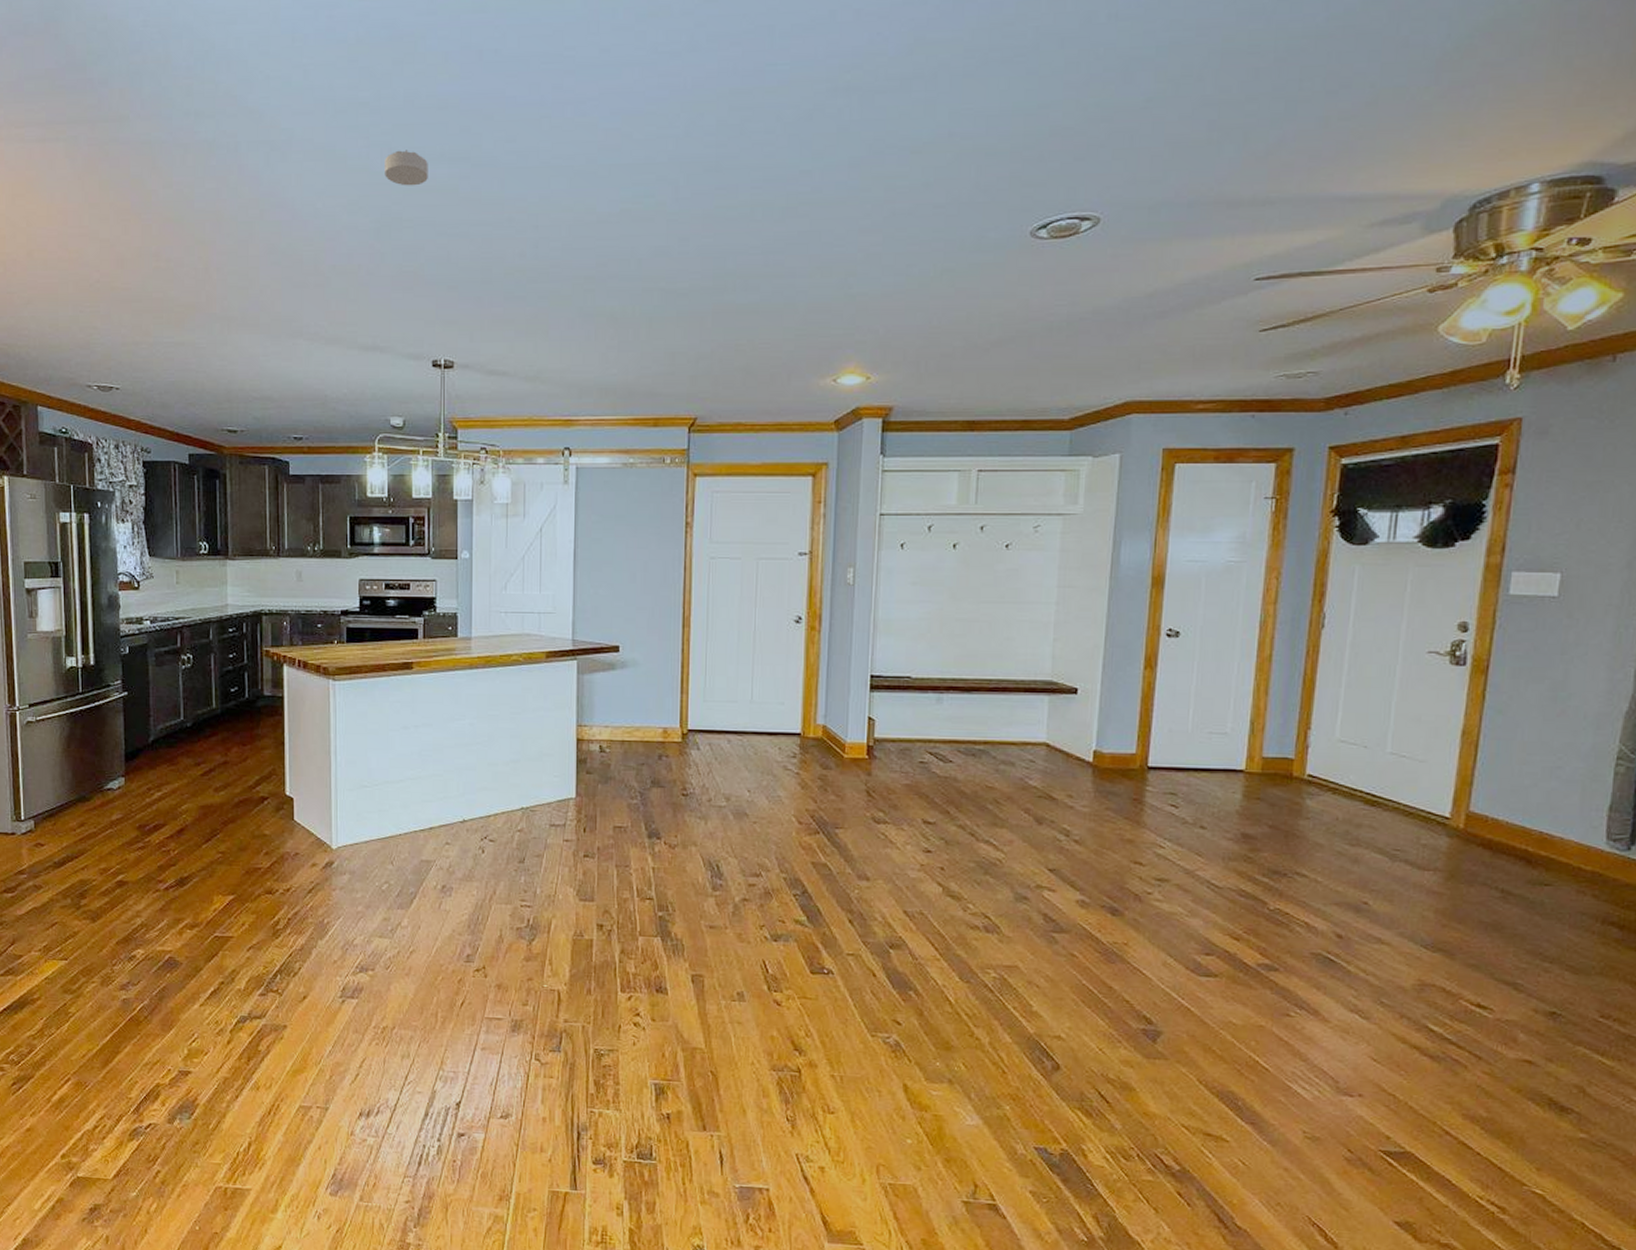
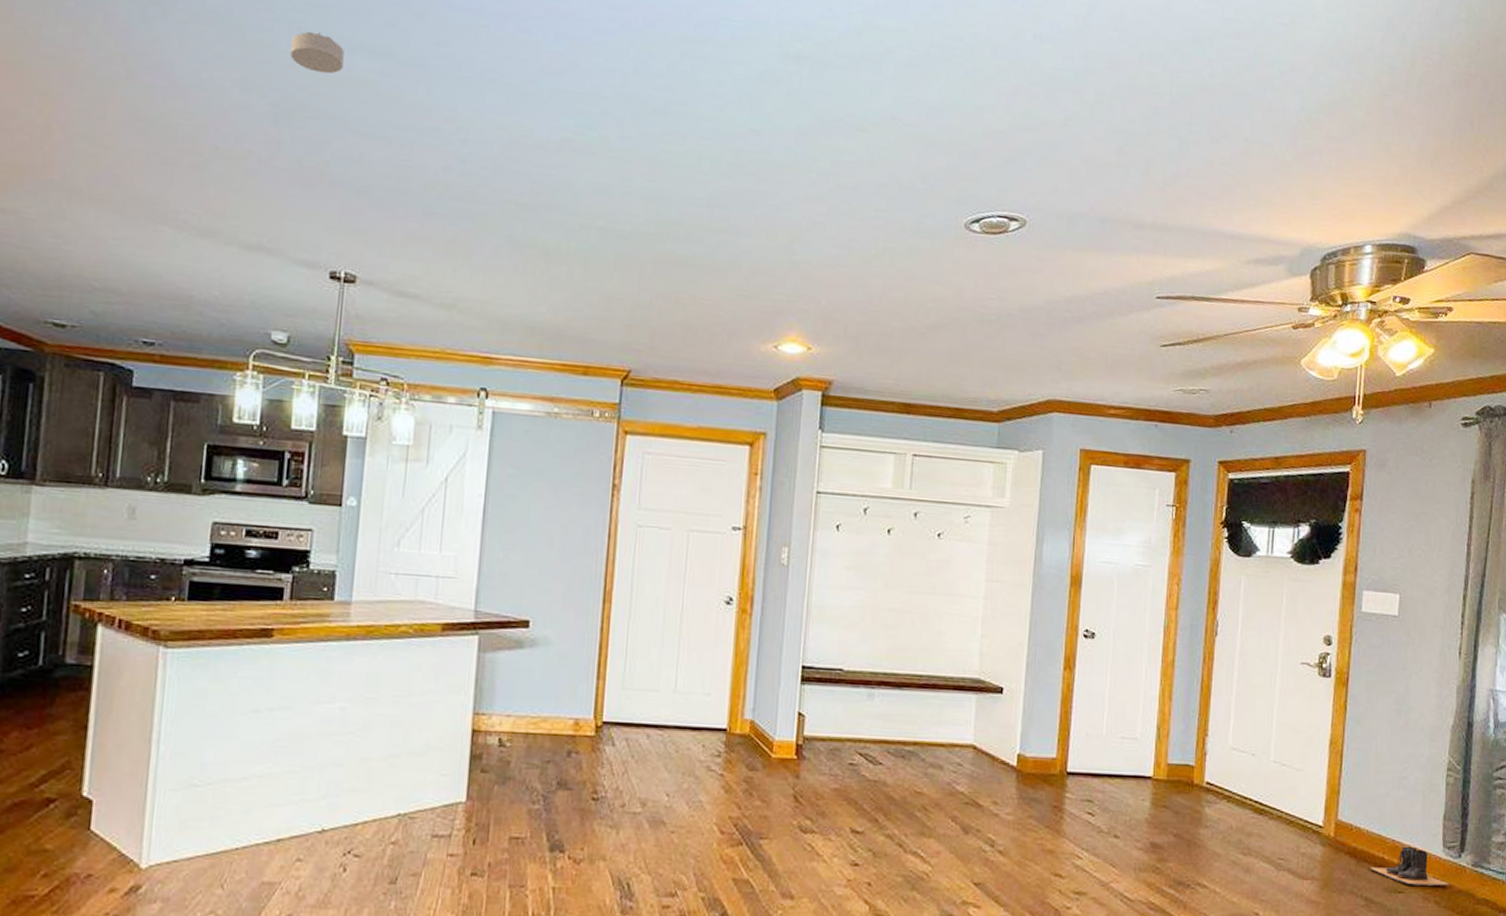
boots: none [1507,838,1613,880] -> present [1369,846,1449,887]

